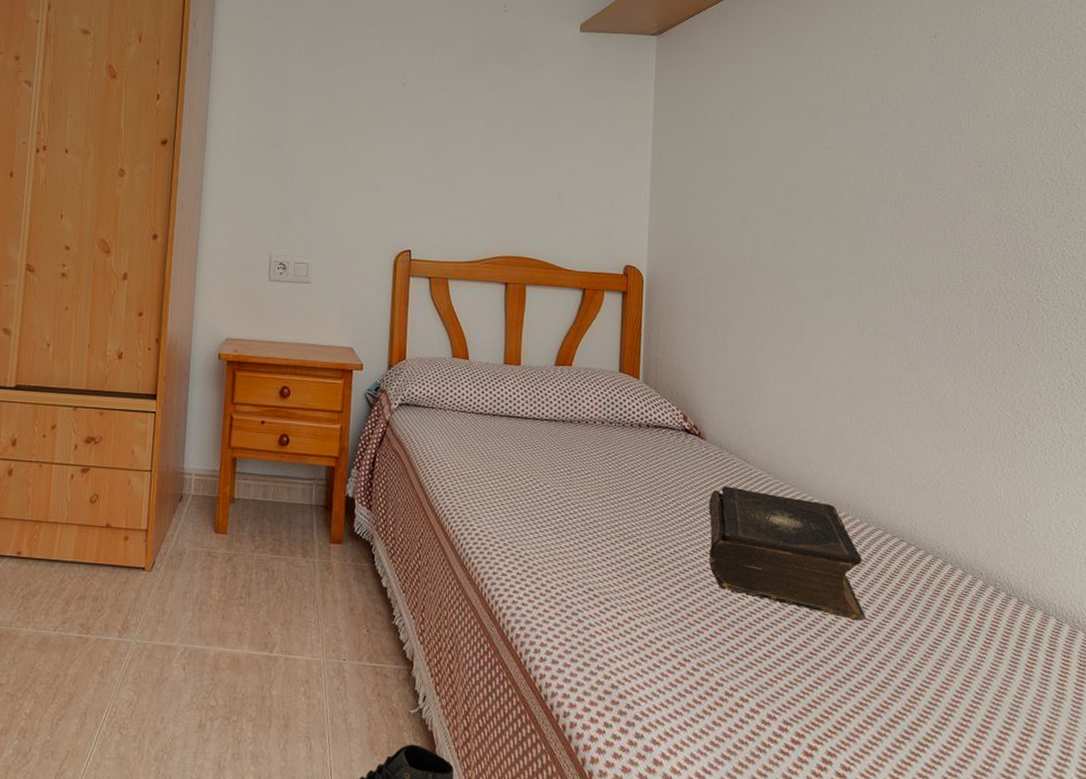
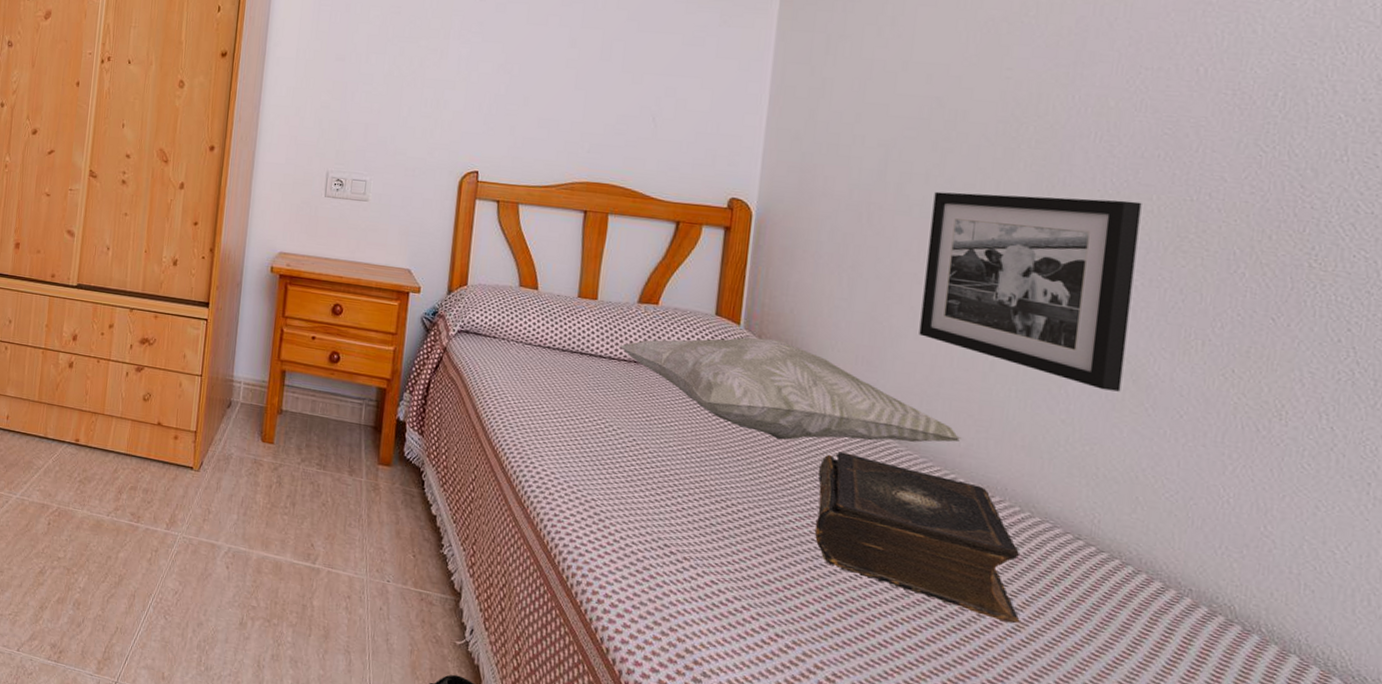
decorative pillow: none [541,389,814,481] -> present [619,337,961,443]
picture frame: none [777,252,926,413] -> present [919,191,1142,392]

